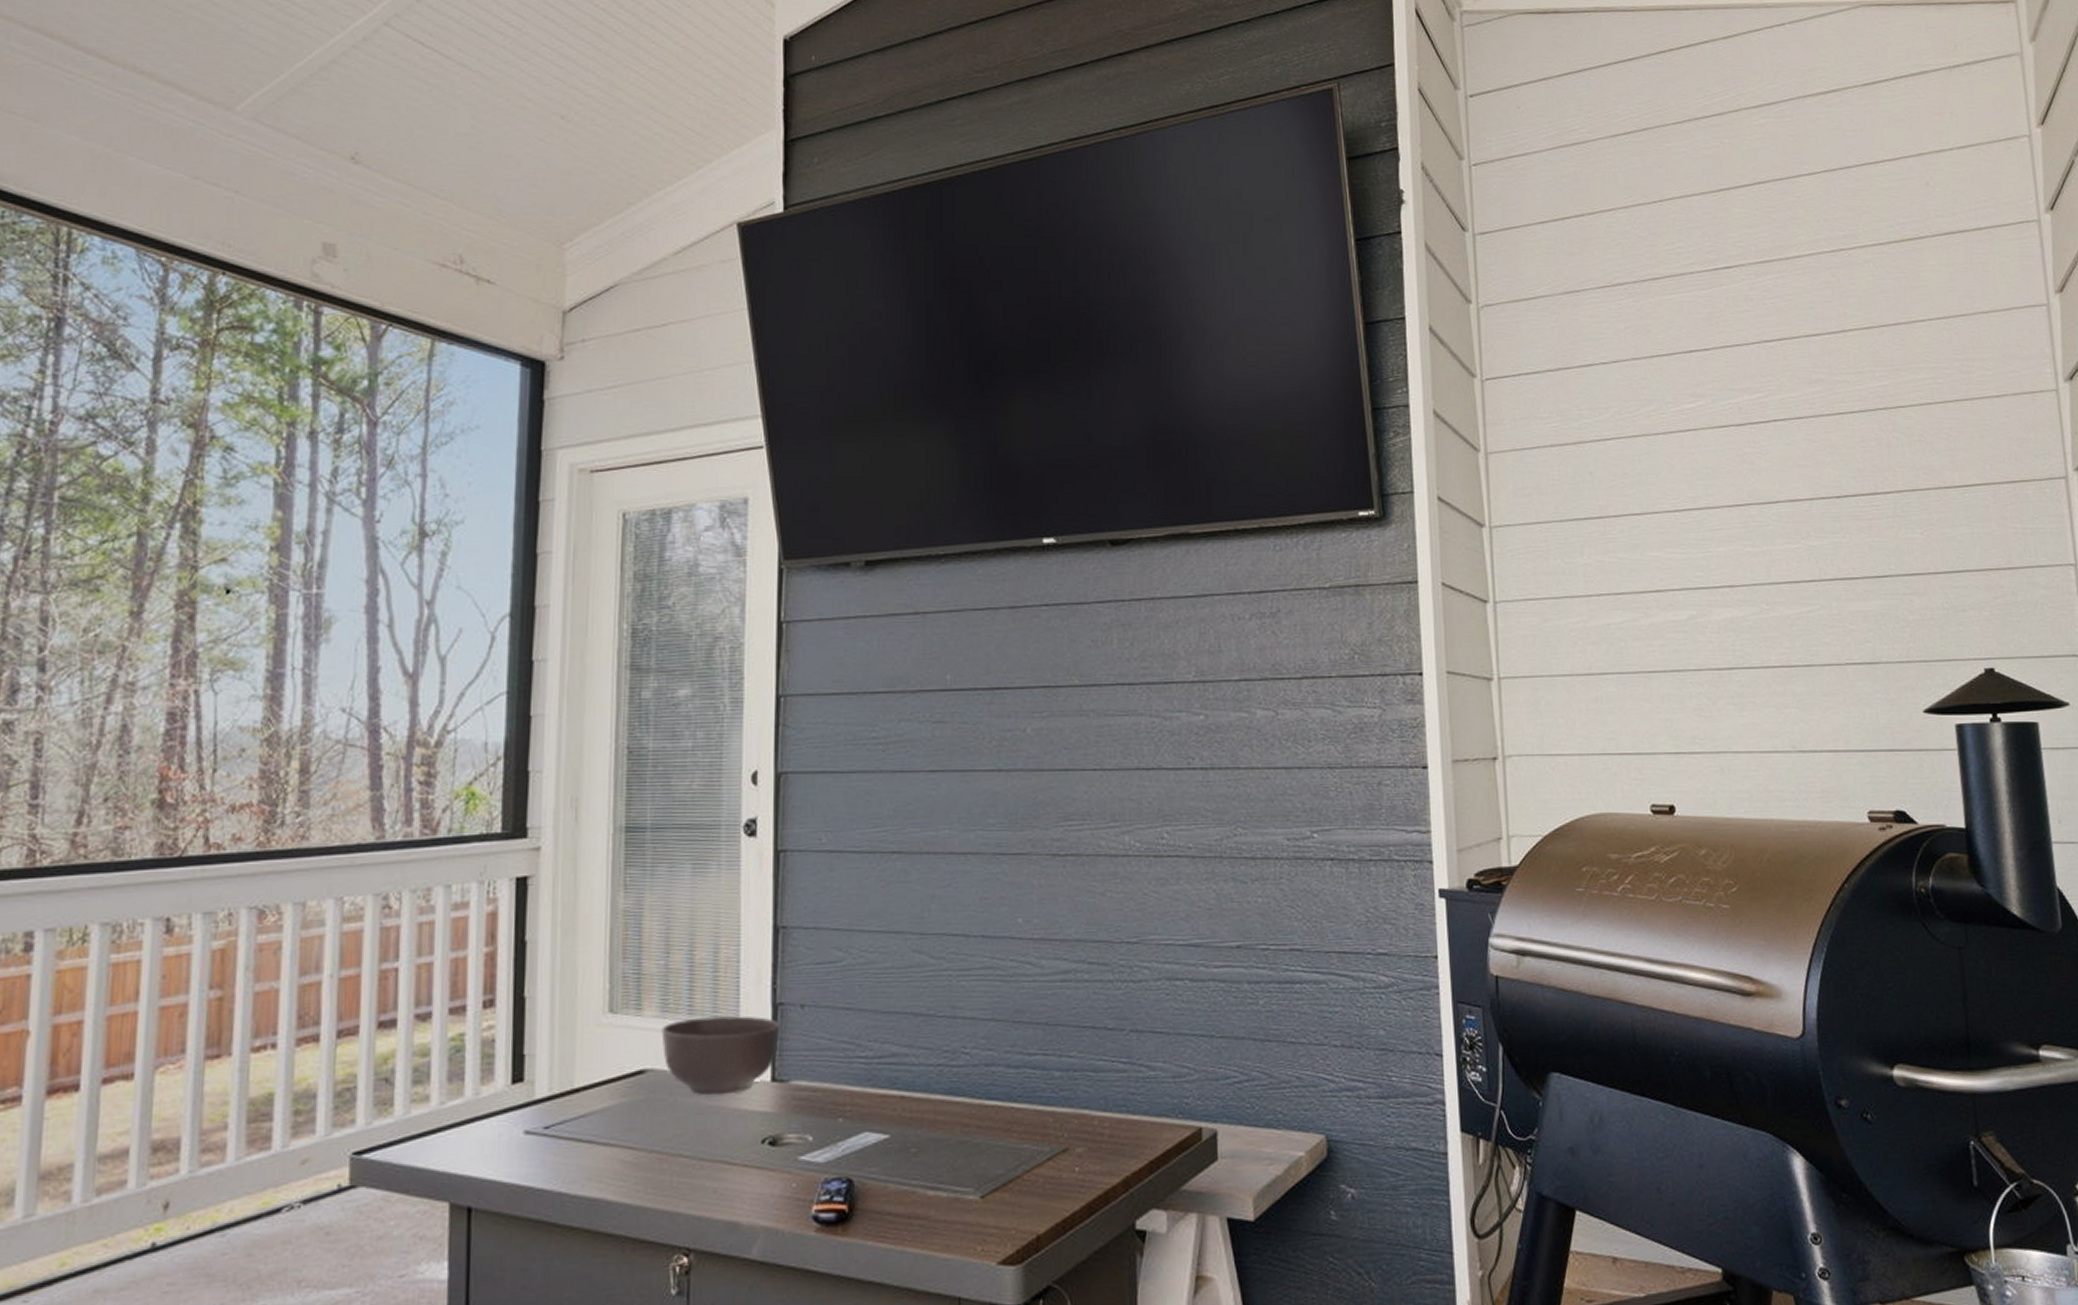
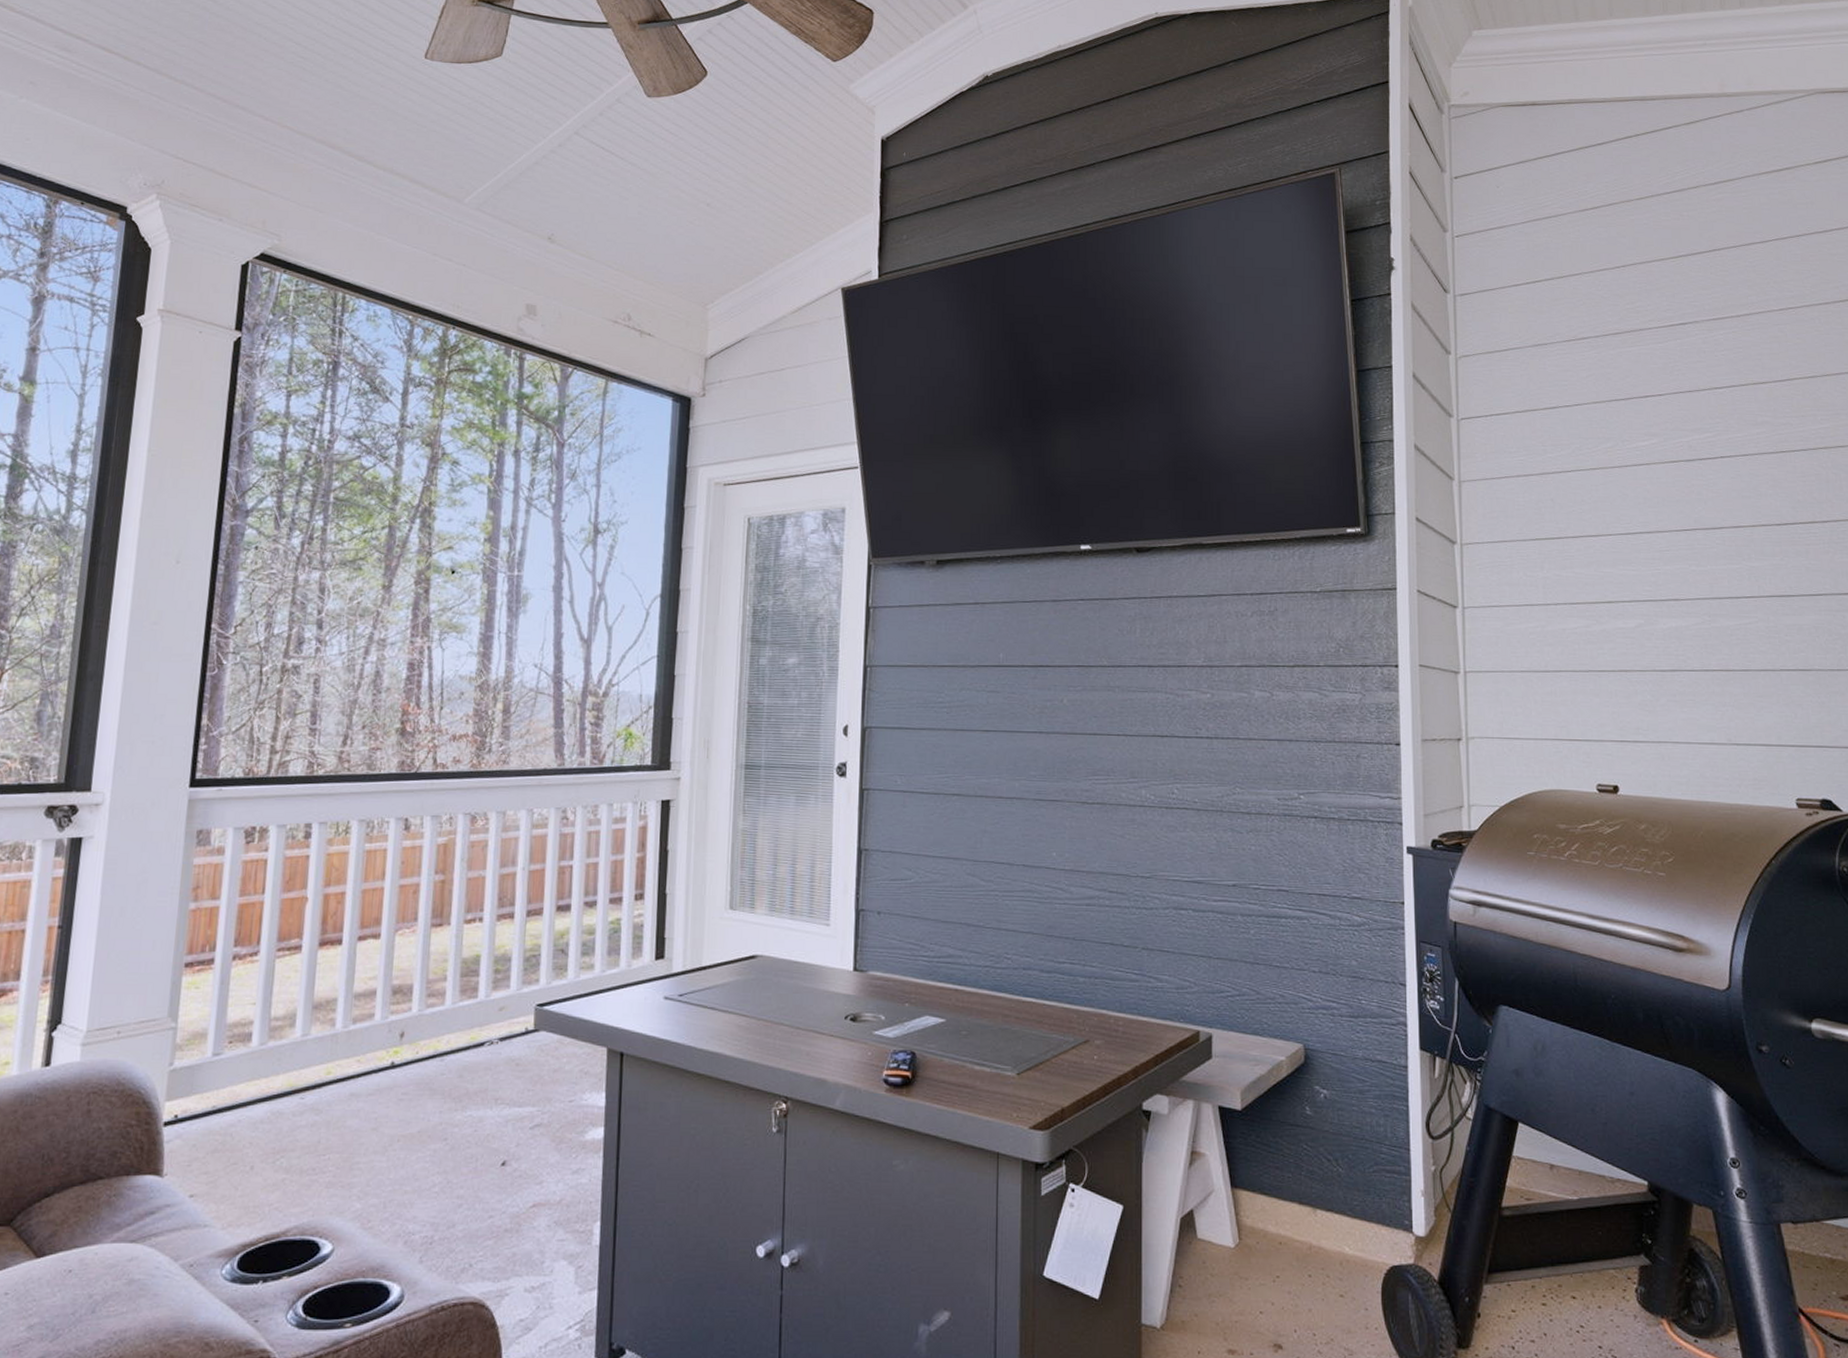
bowl: present [661,1016,781,1096] -> none [769,917,862,979]

